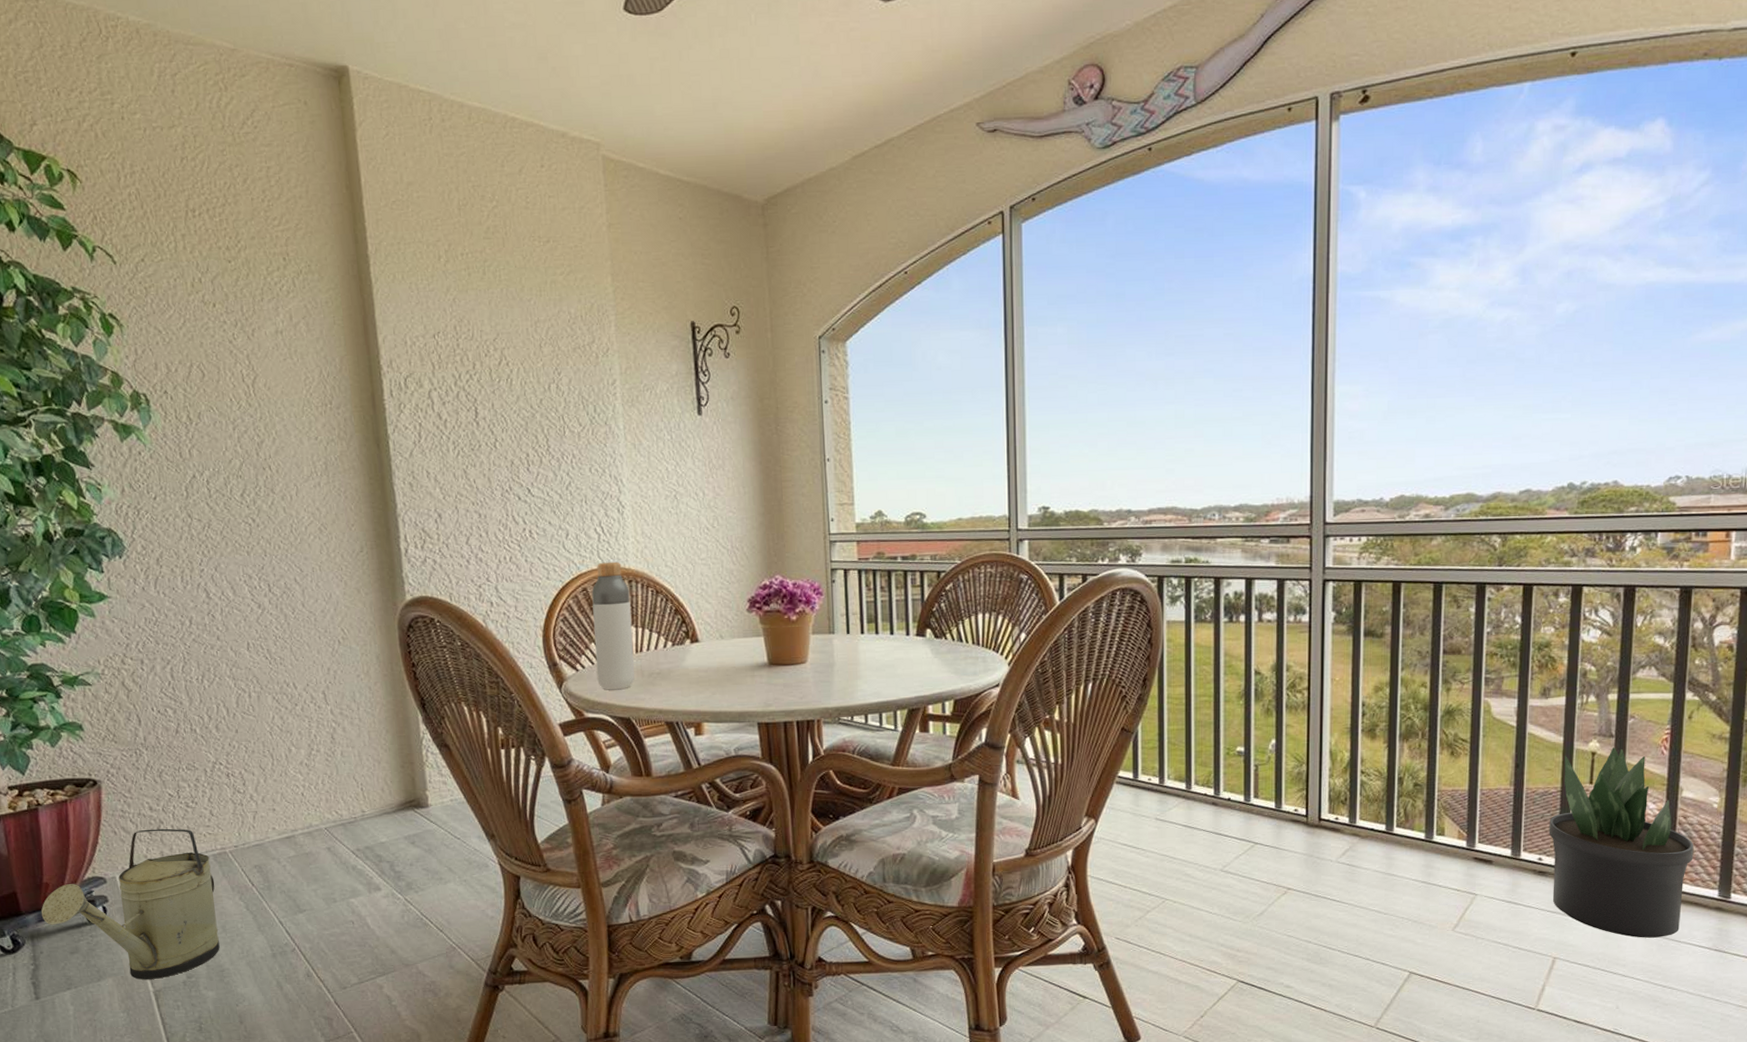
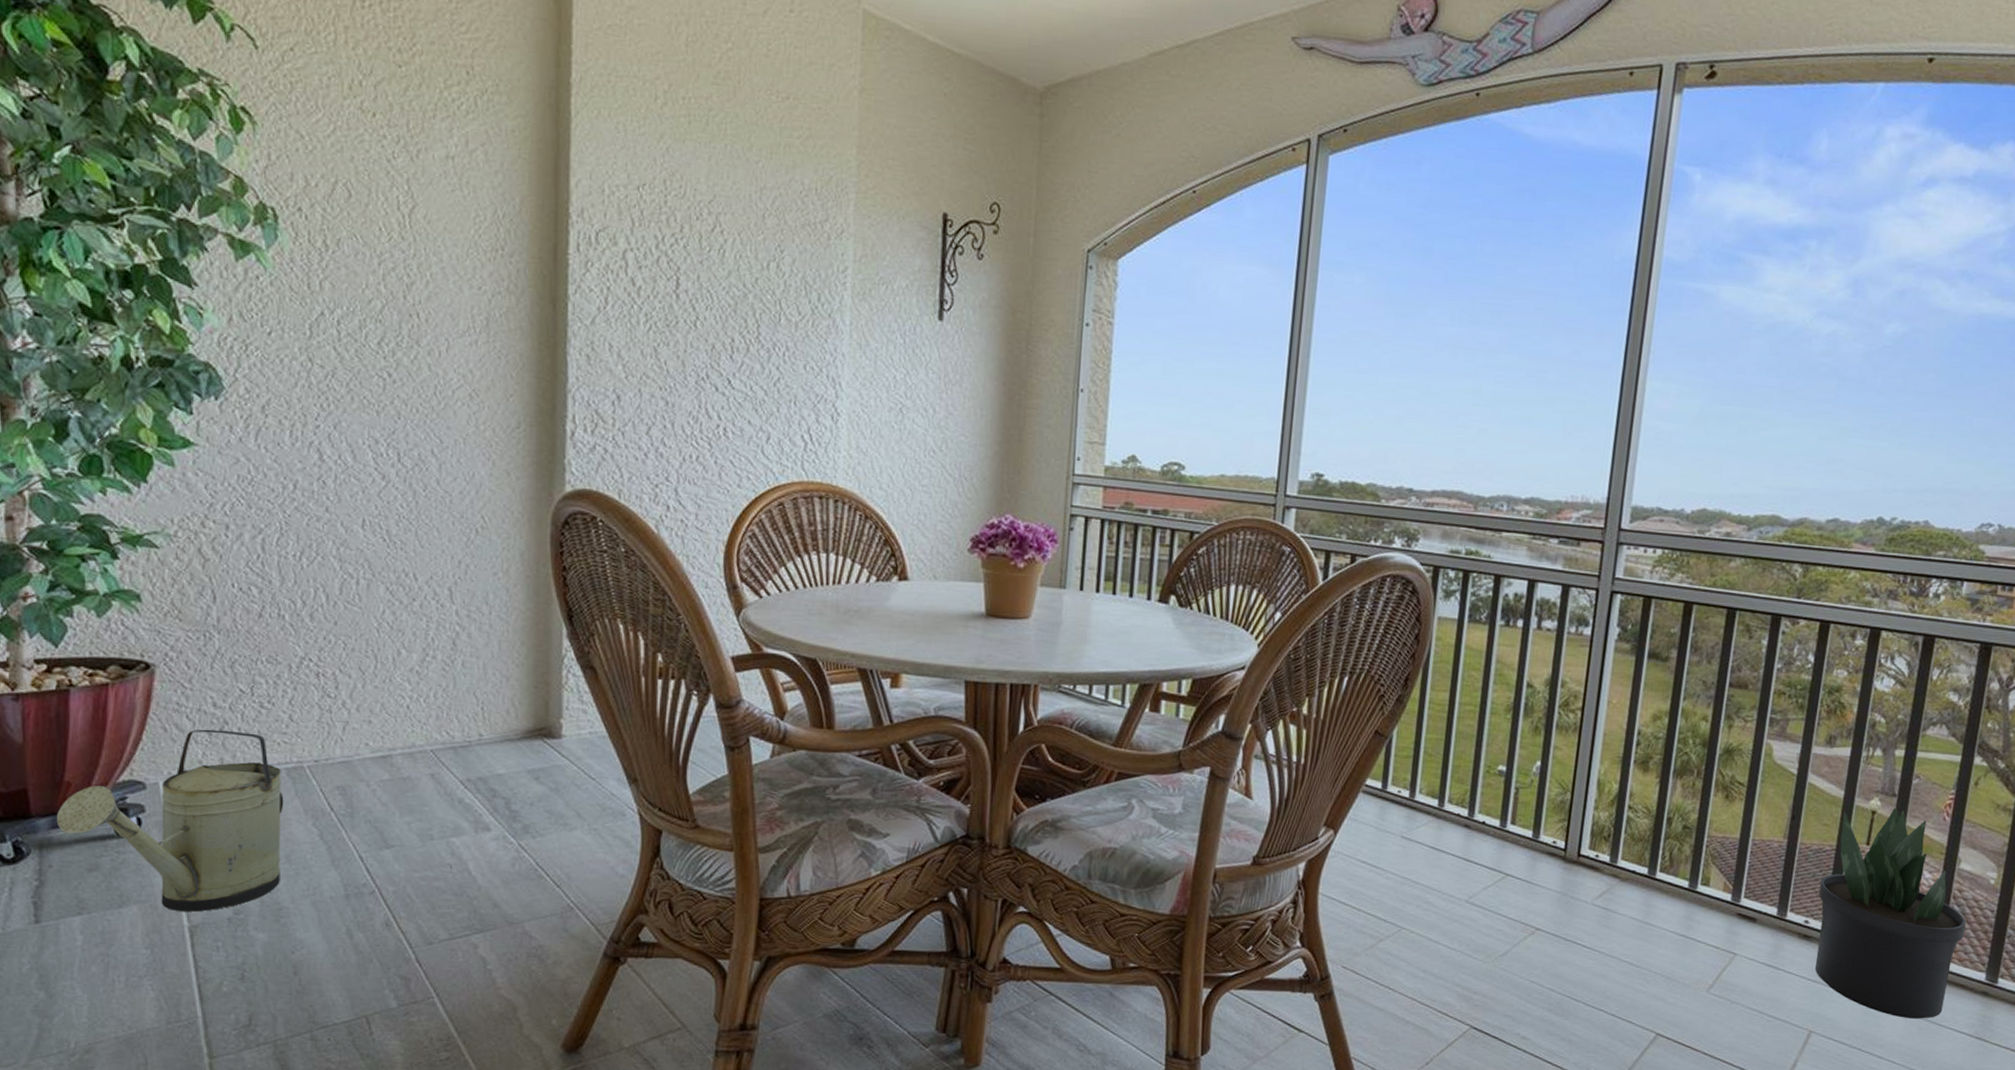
bottle: present [591,561,635,690] -> none [783,475,834,625]

